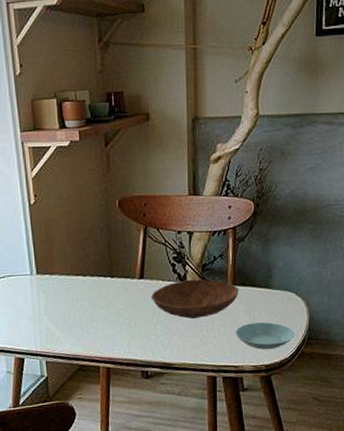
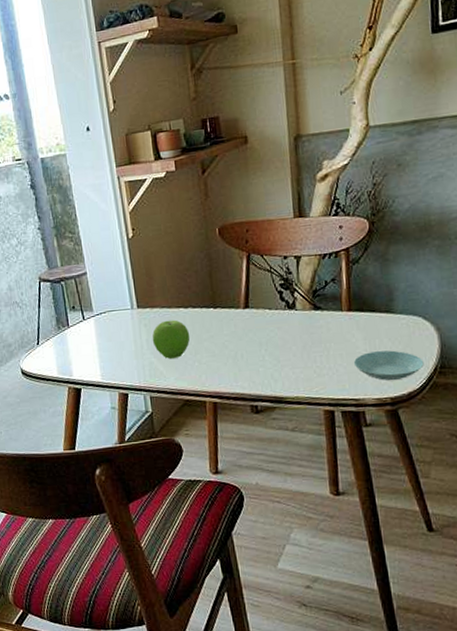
fruit: none [50,287,87,325] -> present [152,319,191,359]
bowl: present [150,279,239,319] -> none [257,306,356,350]

